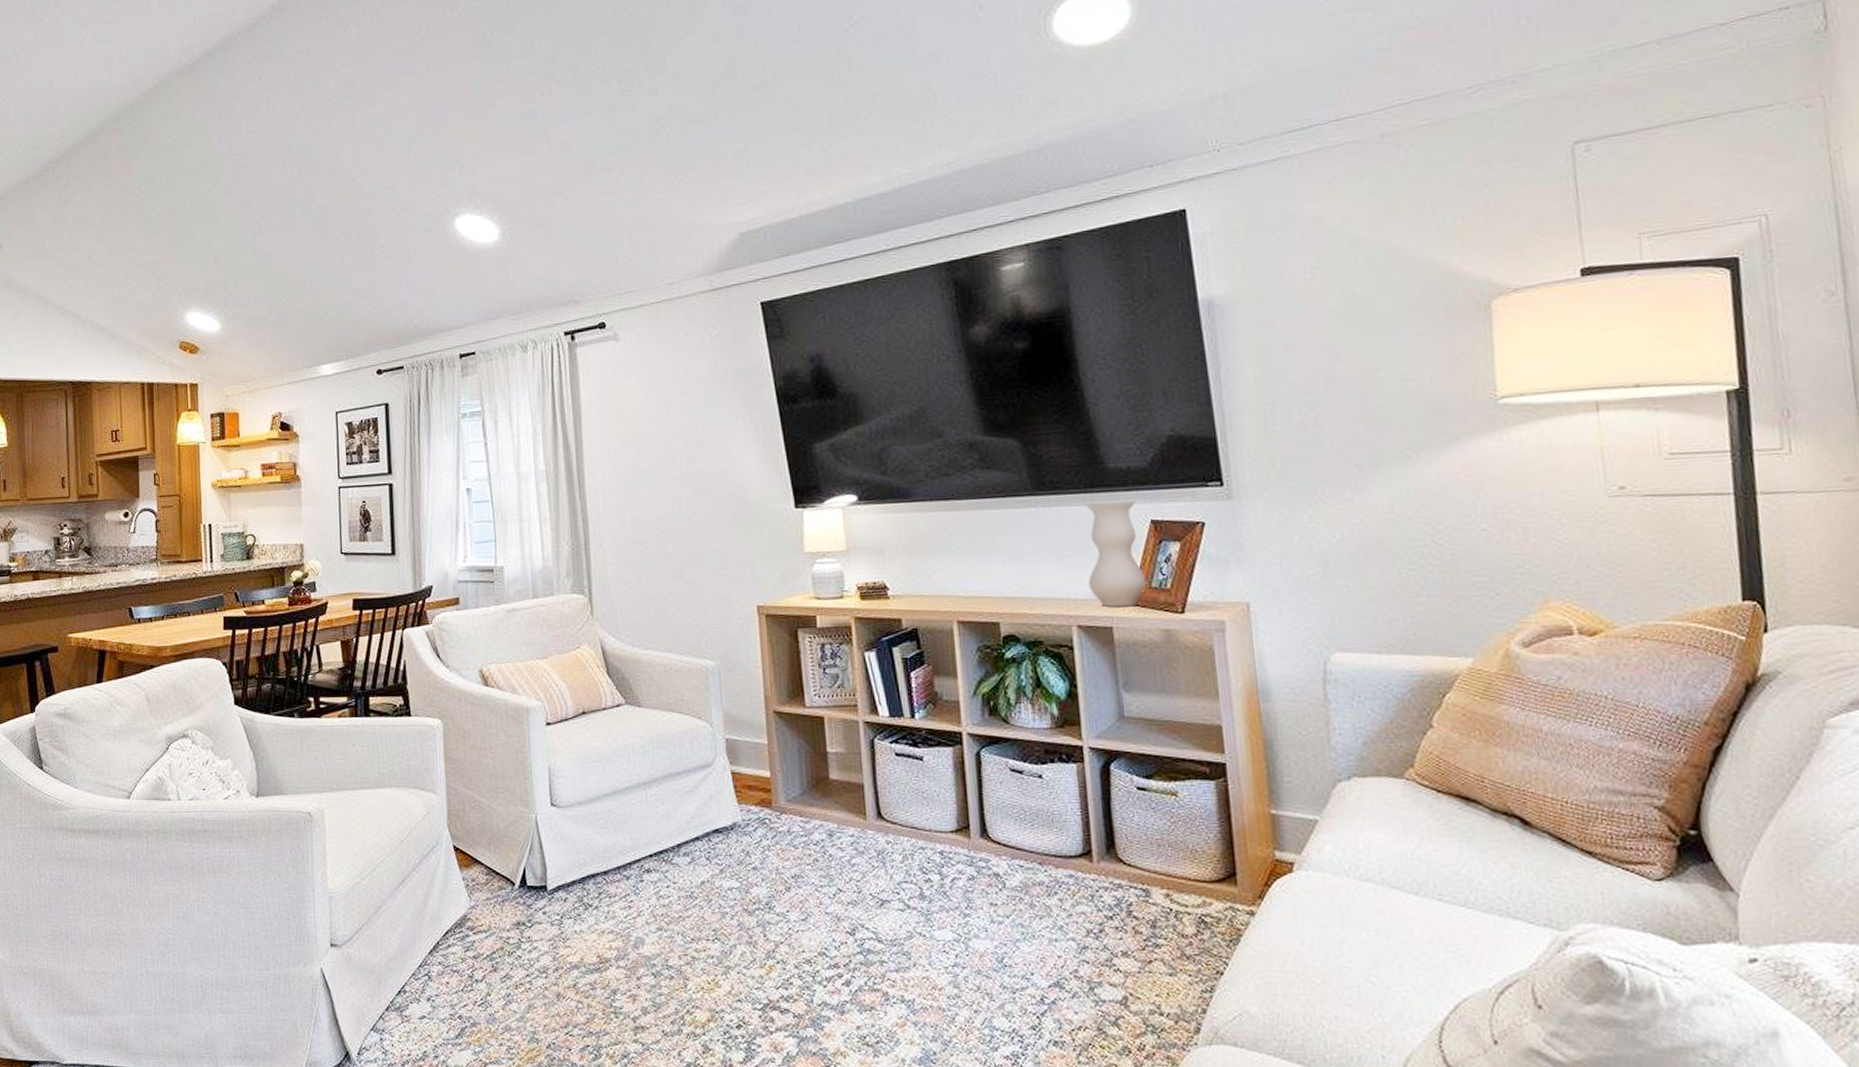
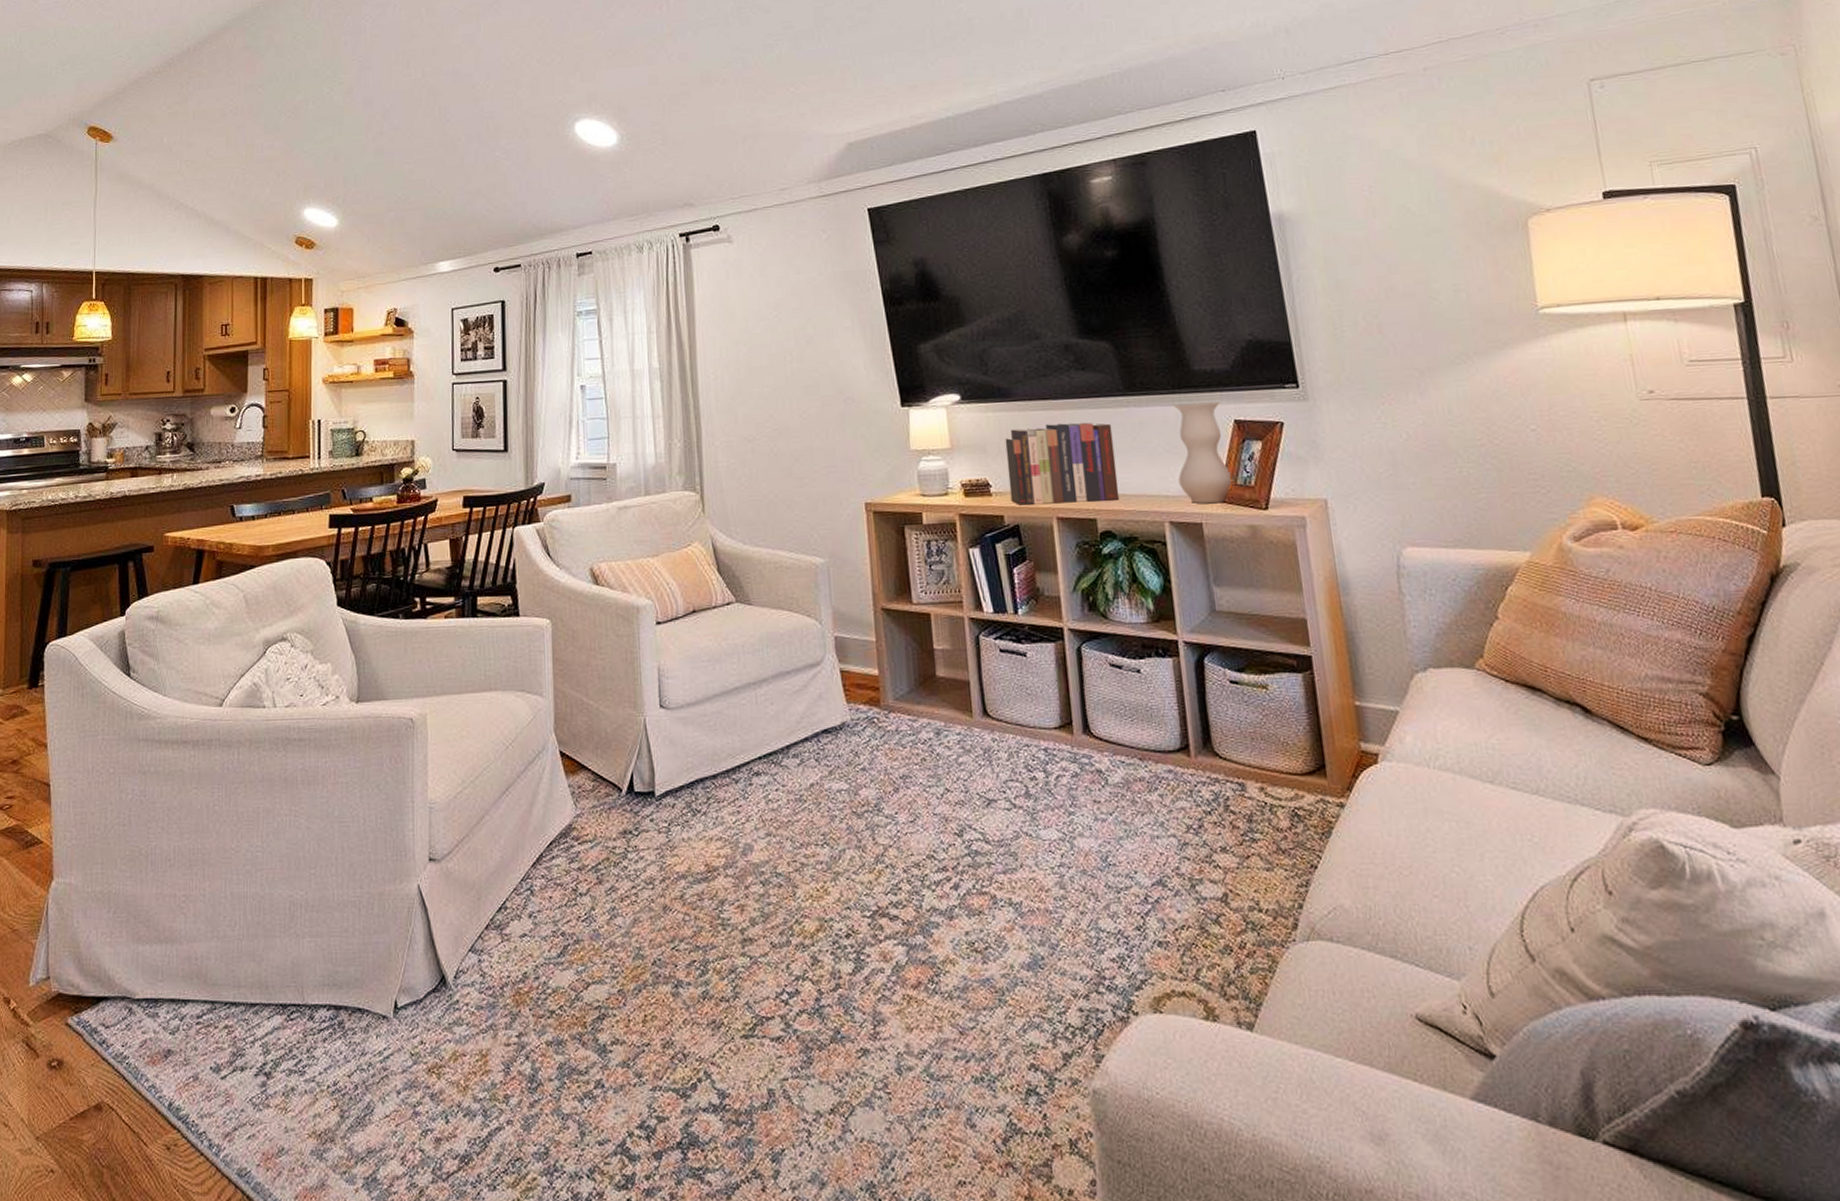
books: none [903,523,1025,609] -> present [1005,422,1120,506]

